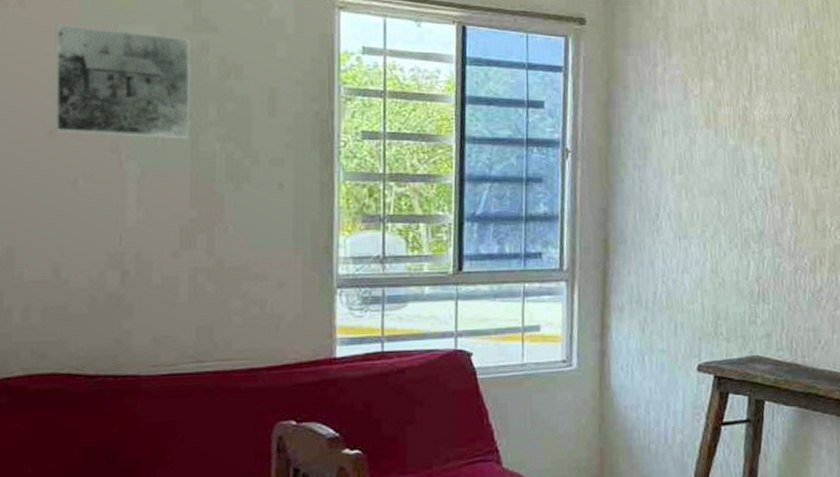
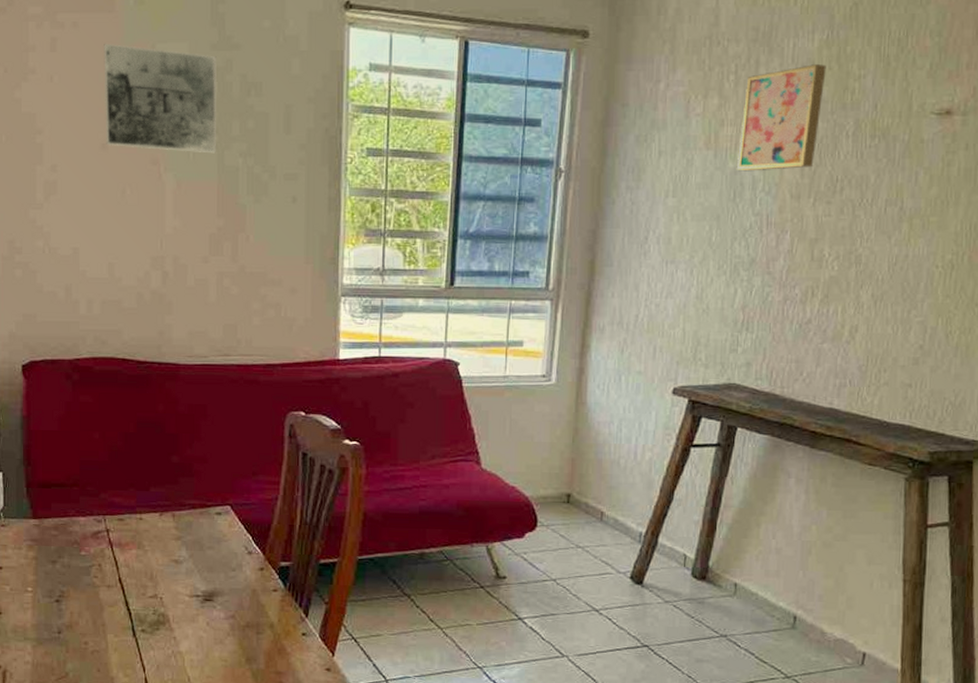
wall art: none [736,51,808,148] -> present [736,64,827,171]

